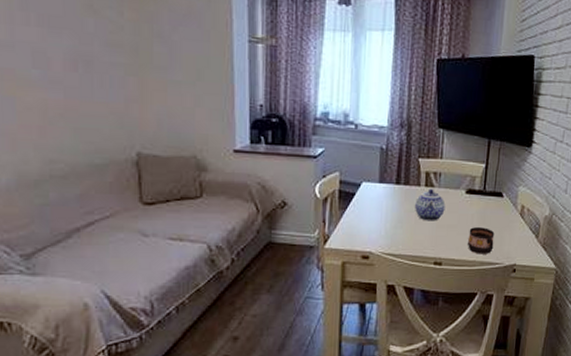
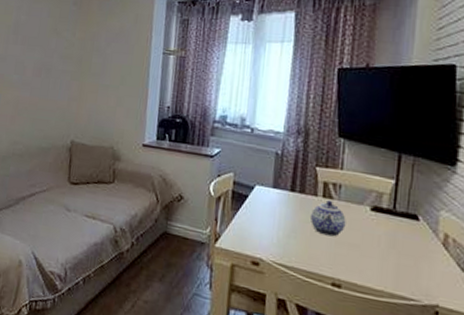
cup: present [468,227,495,254] -> none [373,250,409,286]

